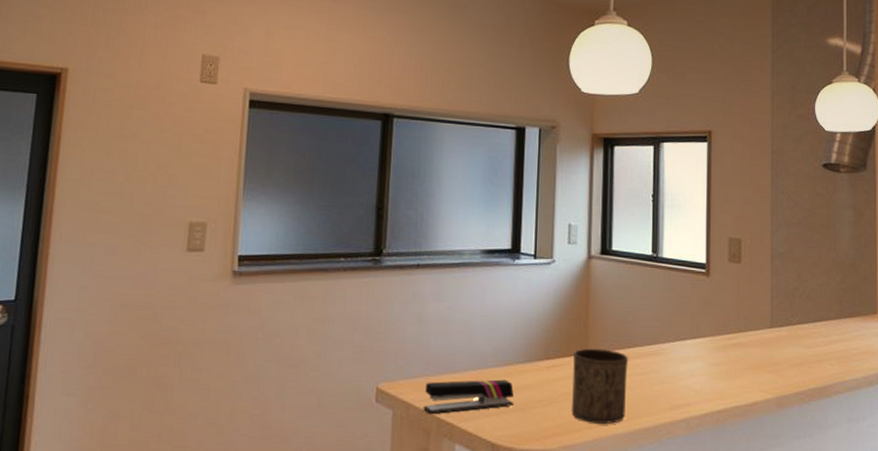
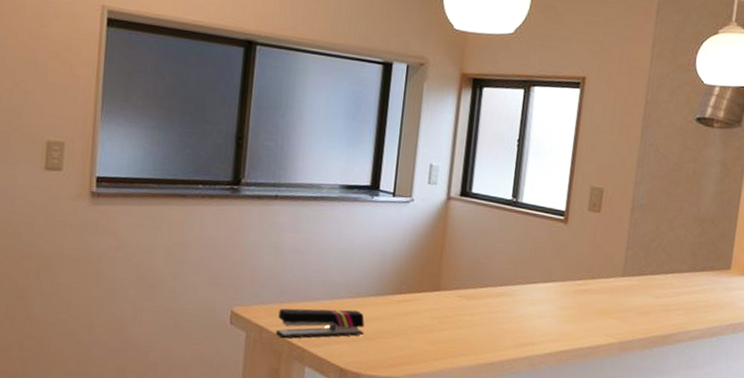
cup: present [572,348,628,424] -> none [419,285,479,357]

